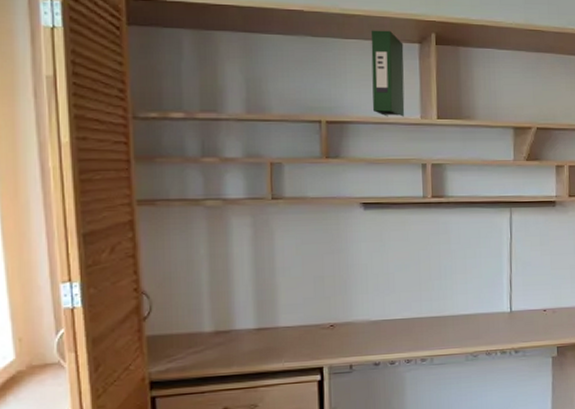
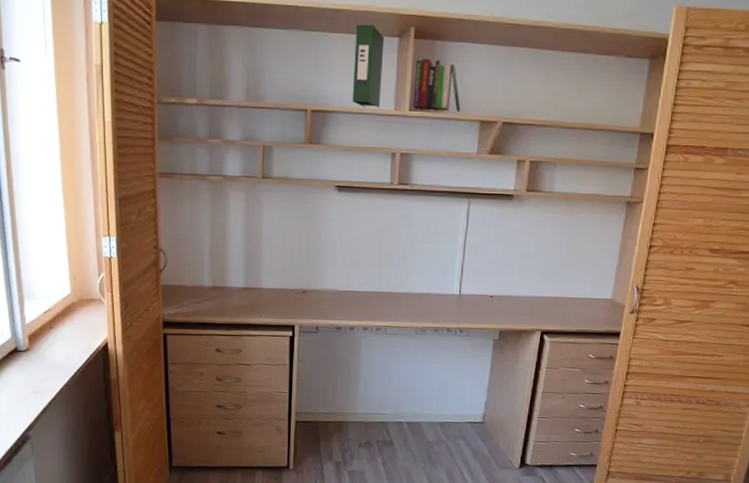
books: none [439,65,493,120] -> present [413,59,461,113]

